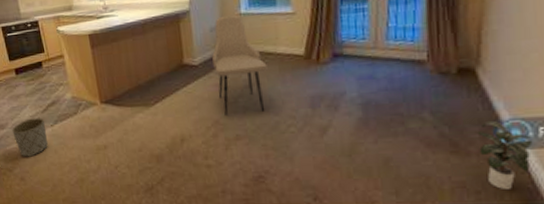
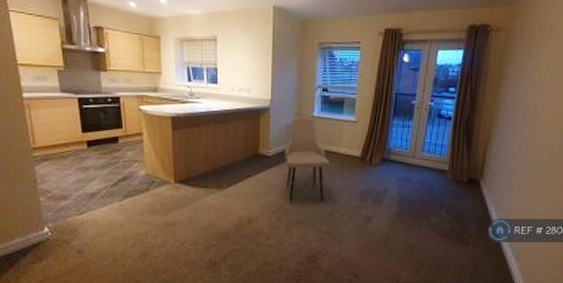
planter: present [12,118,48,157] -> none [75,191,113,230]
potted plant: present [477,120,533,191] -> none [475,219,510,272]

